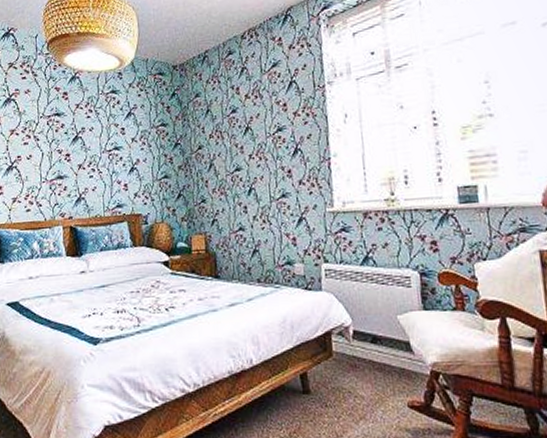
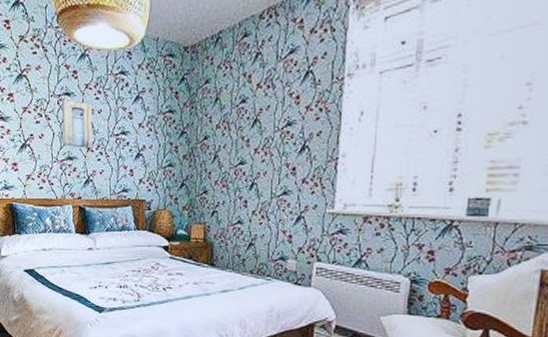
wall art: none [51,120,85,166] -> present [61,99,93,148]

